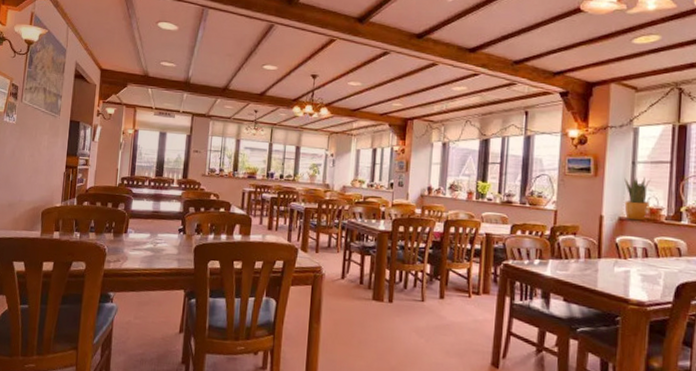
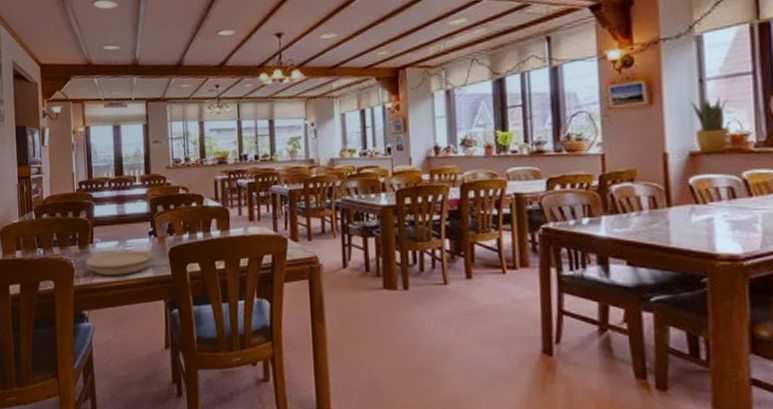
plate: none [117,242,180,264] -> present [85,250,154,276]

